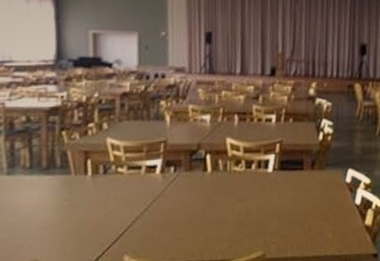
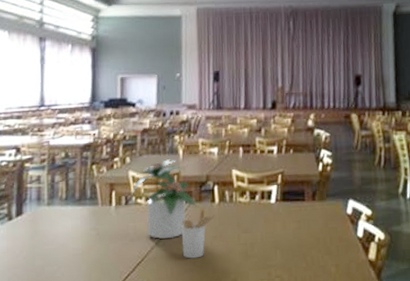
potted plant: none [110,126,187,209] -> present [131,159,197,239]
utensil holder: none [169,178,208,228] -> present [181,209,216,259]

